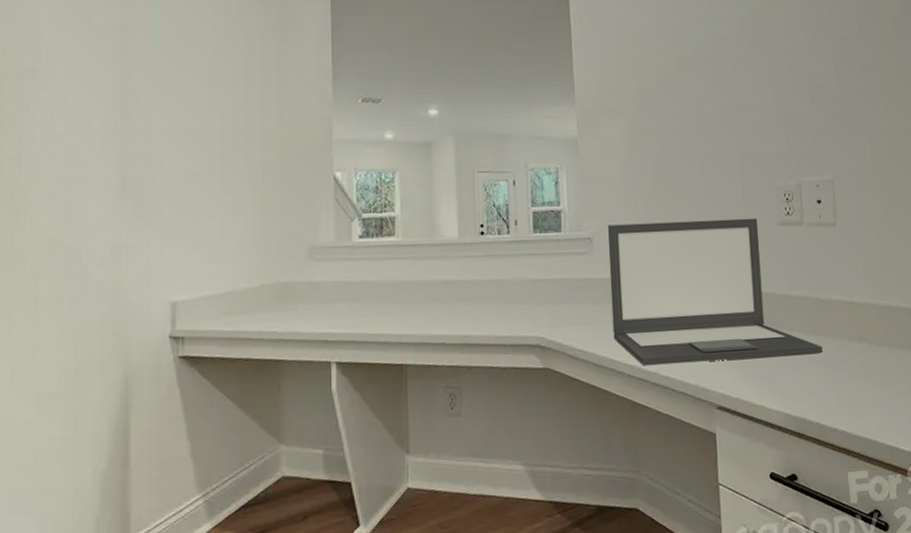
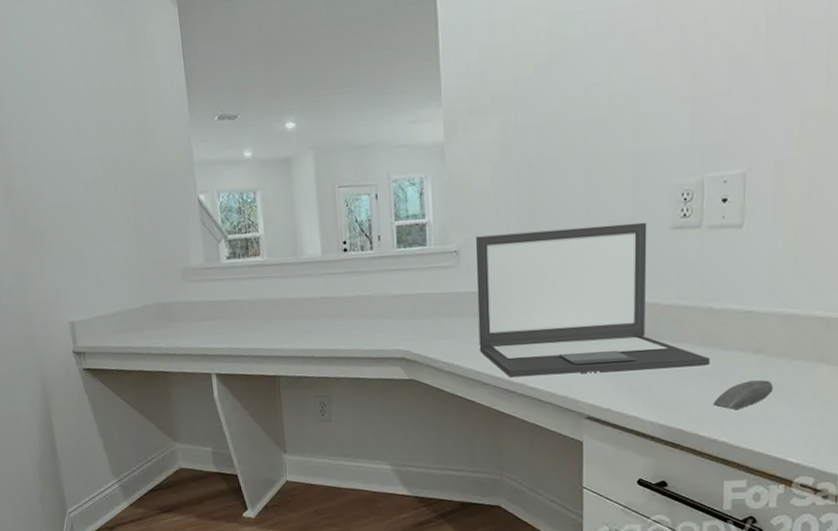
computer mouse: none [830,368,879,398] -> present [713,380,773,410]

